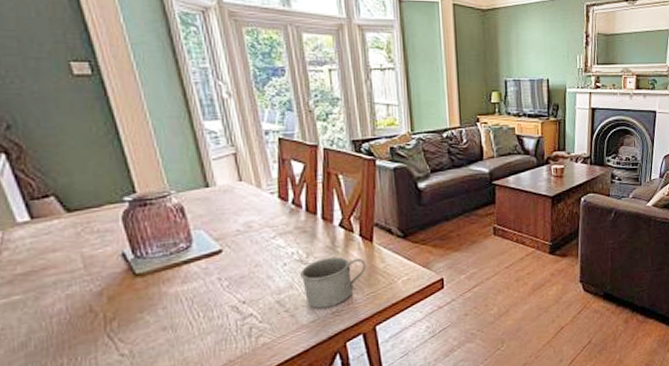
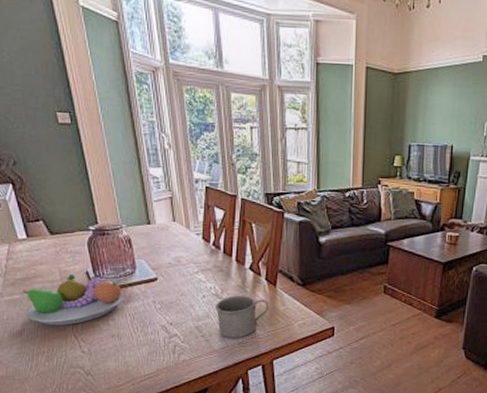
fruit bowl: none [25,258,179,328] -> present [22,273,125,325]

